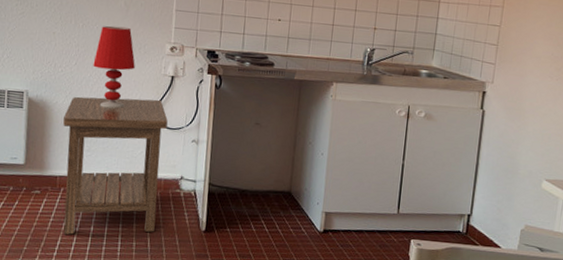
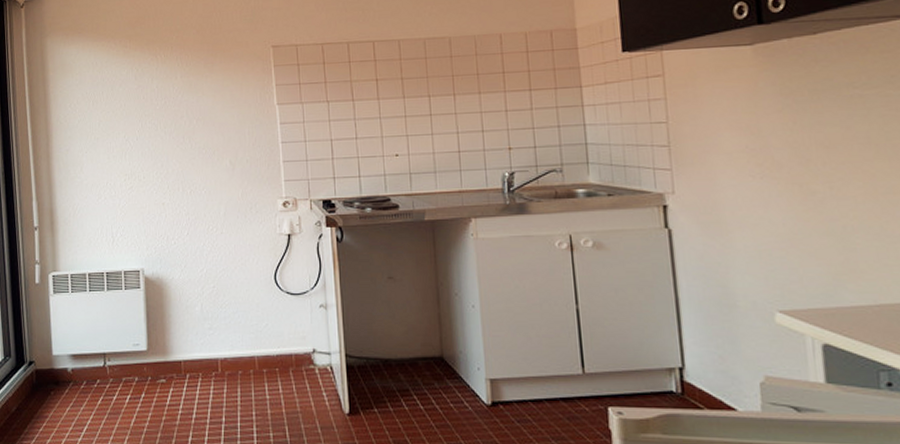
side table: present [63,96,168,235] -> none [182,262,292,428]
table lamp: present [93,25,135,109] -> none [205,187,248,278]

